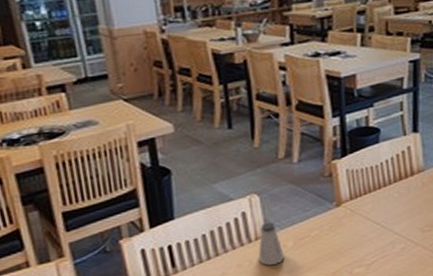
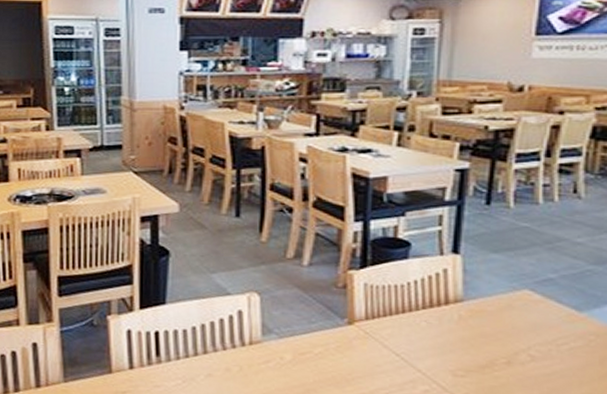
saltshaker: present [258,222,284,266] -> none [249,327,279,378]

